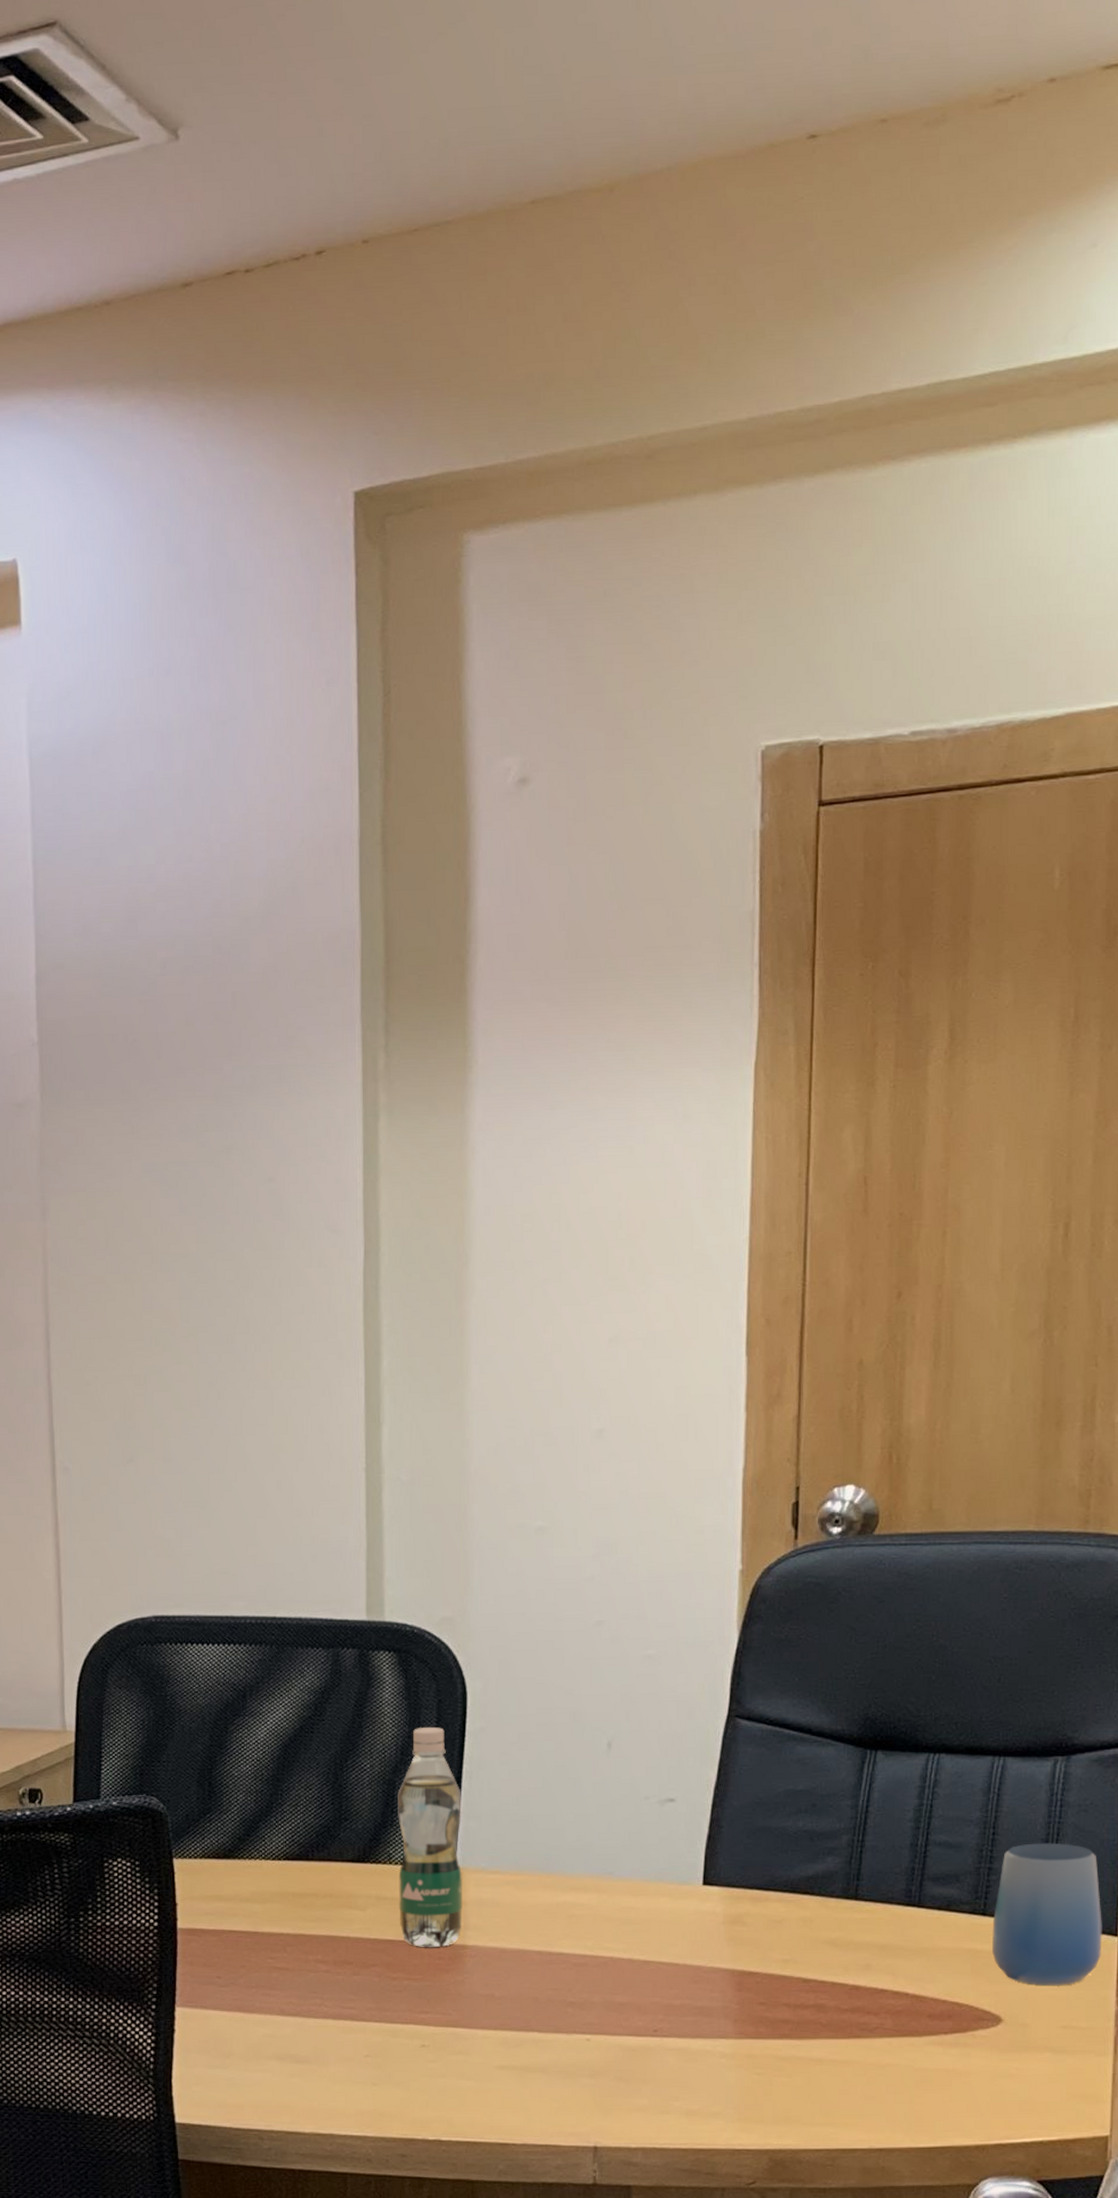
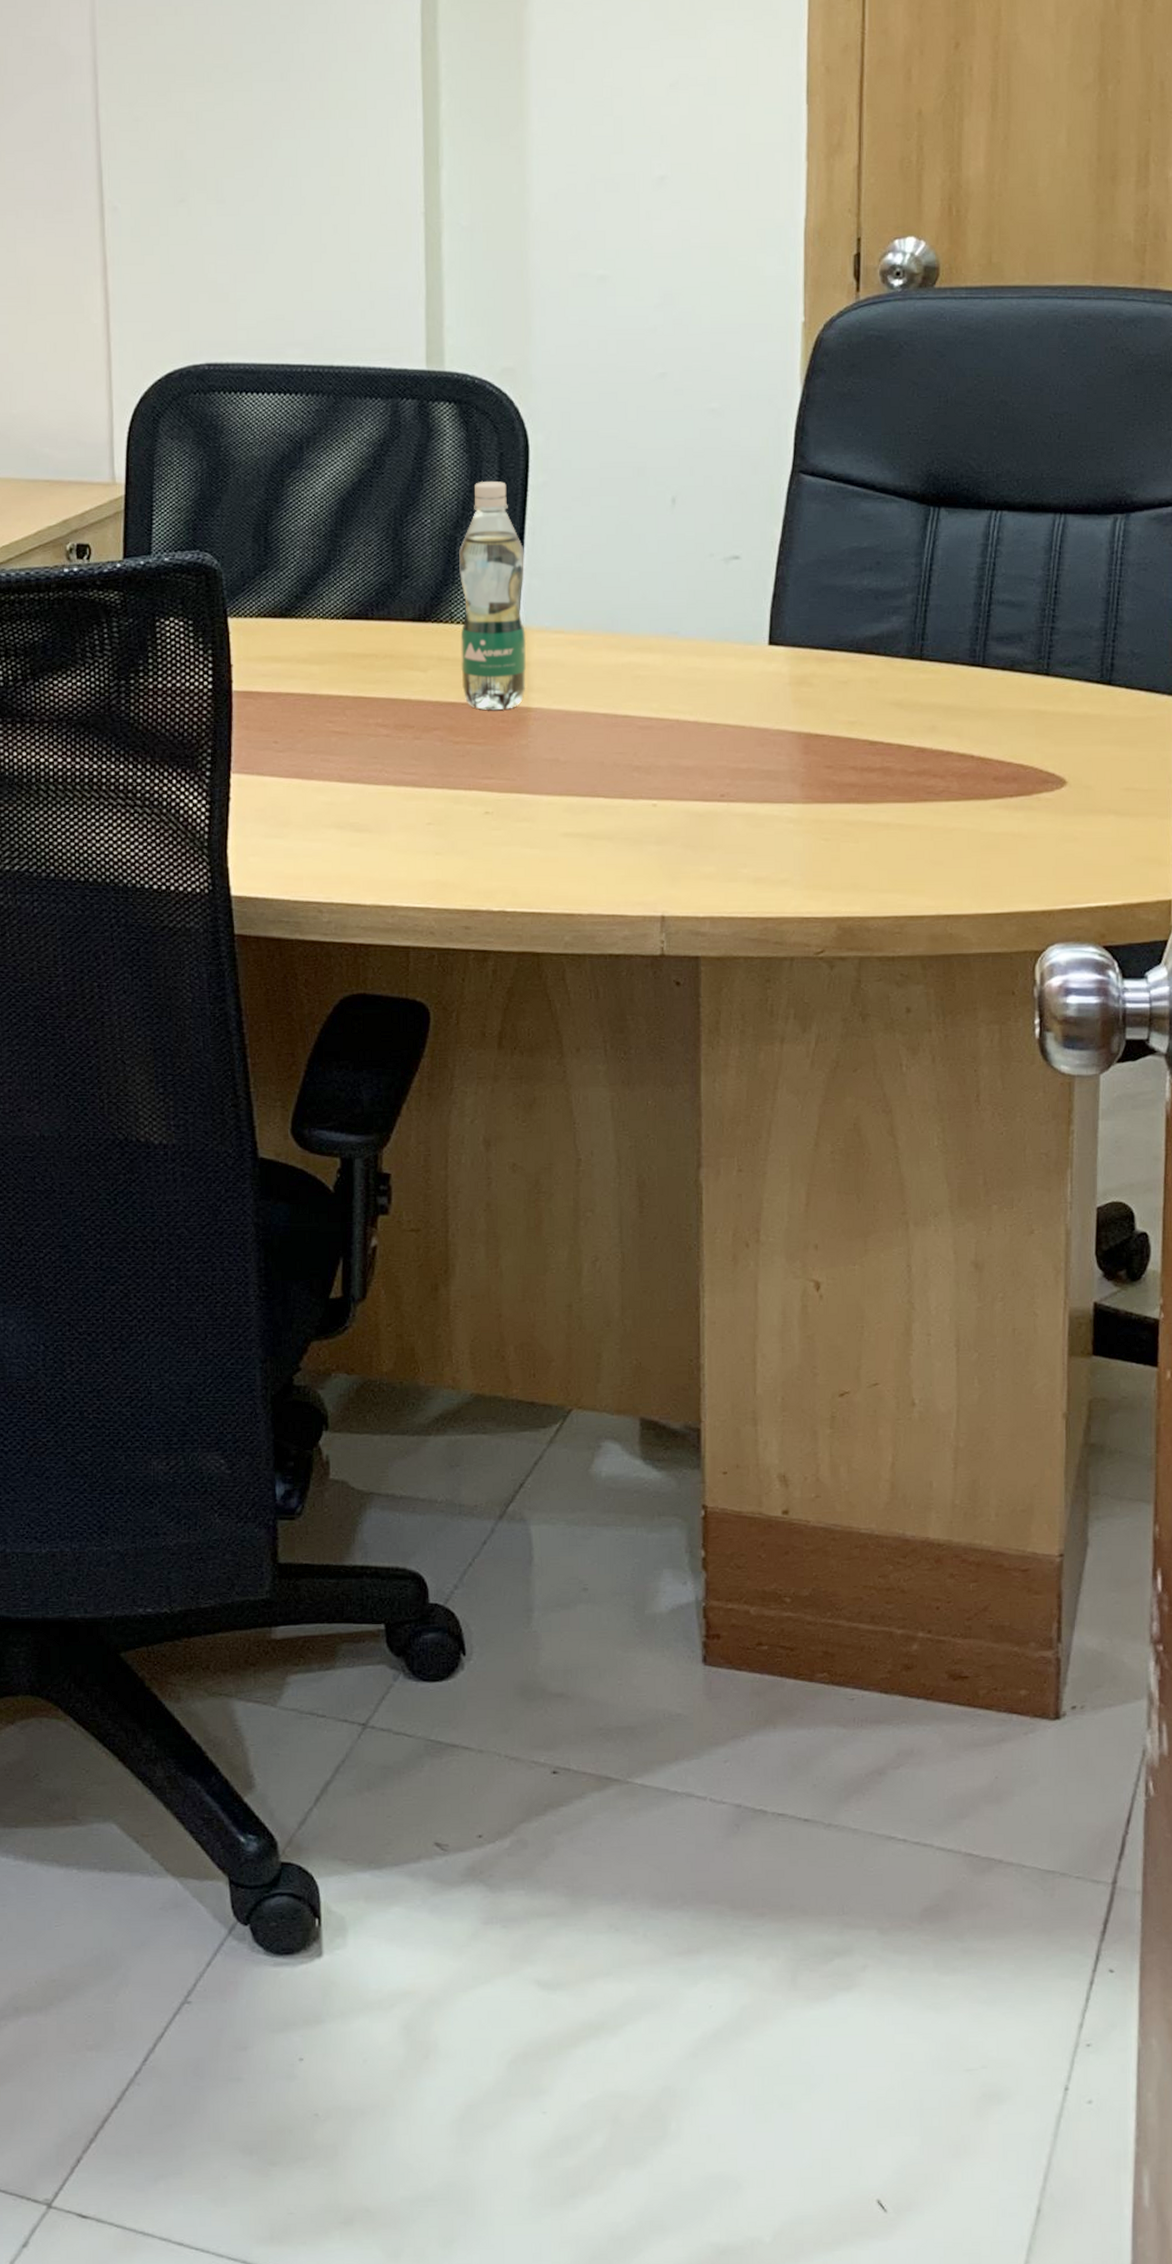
cup: present [992,1842,1102,1985] -> none [1056,601,1163,747]

